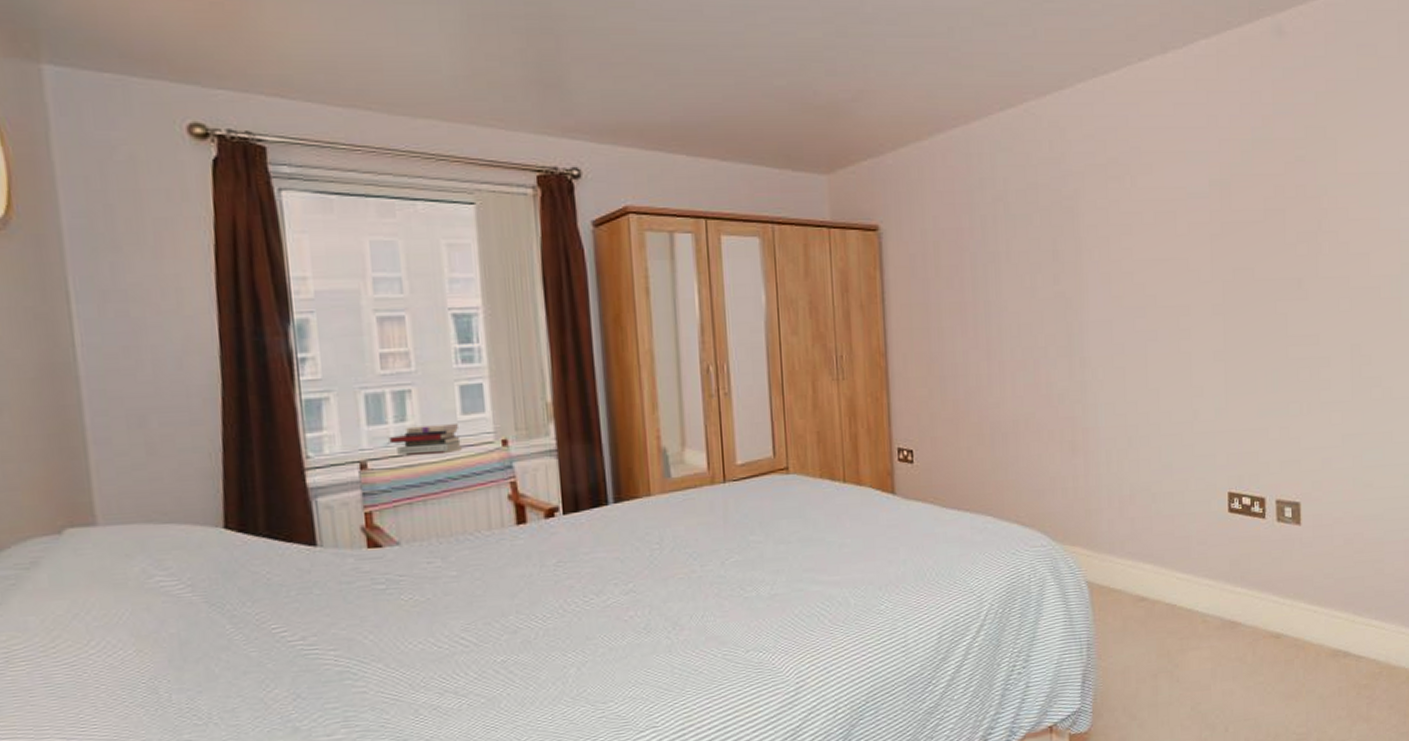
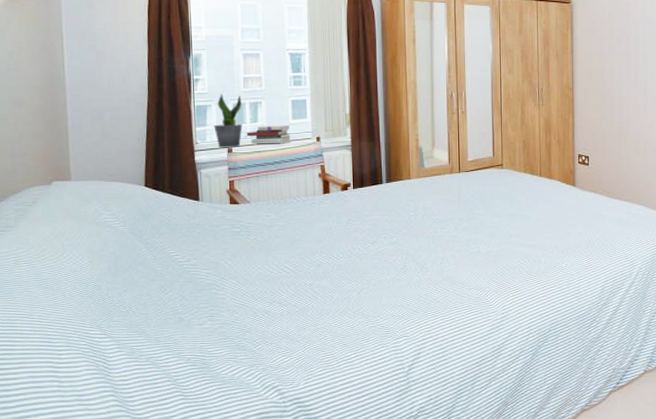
potted plant: none [334,379,383,464] -> present [214,94,243,148]

